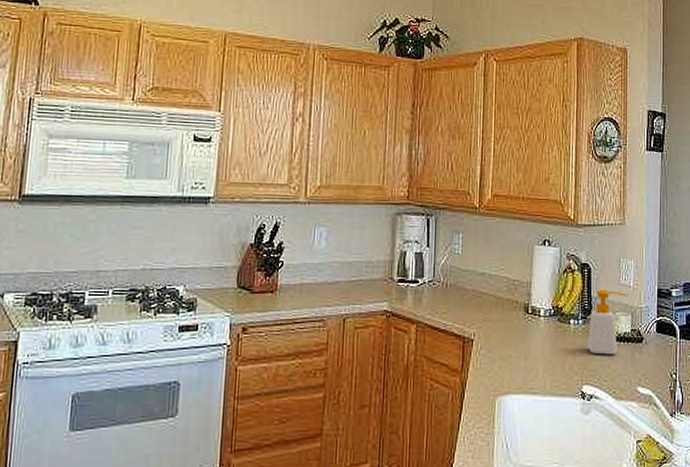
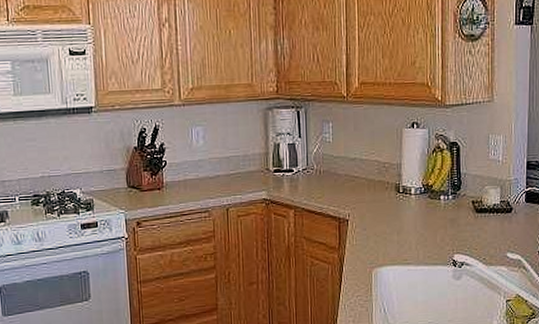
soap bottle: present [588,289,628,355] -> none [458,165,497,226]

